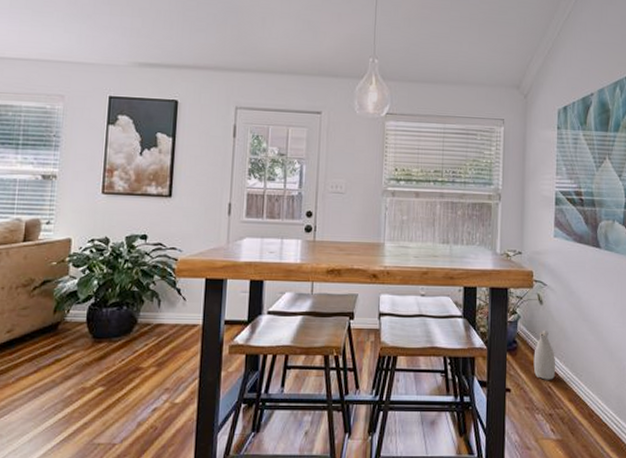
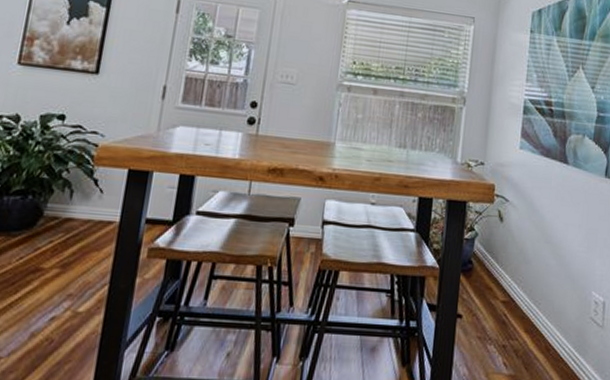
vase: present [533,331,556,380] -> none [488,251,514,307]

